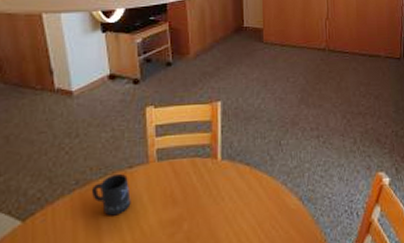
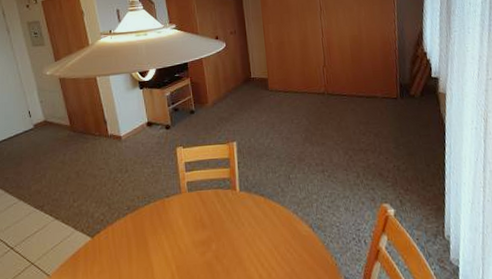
mug: present [91,173,131,216] -> none [139,201,170,236]

